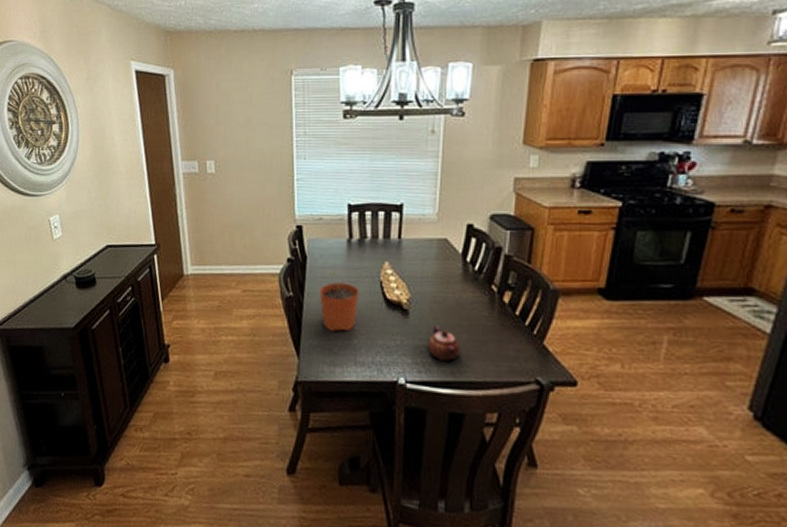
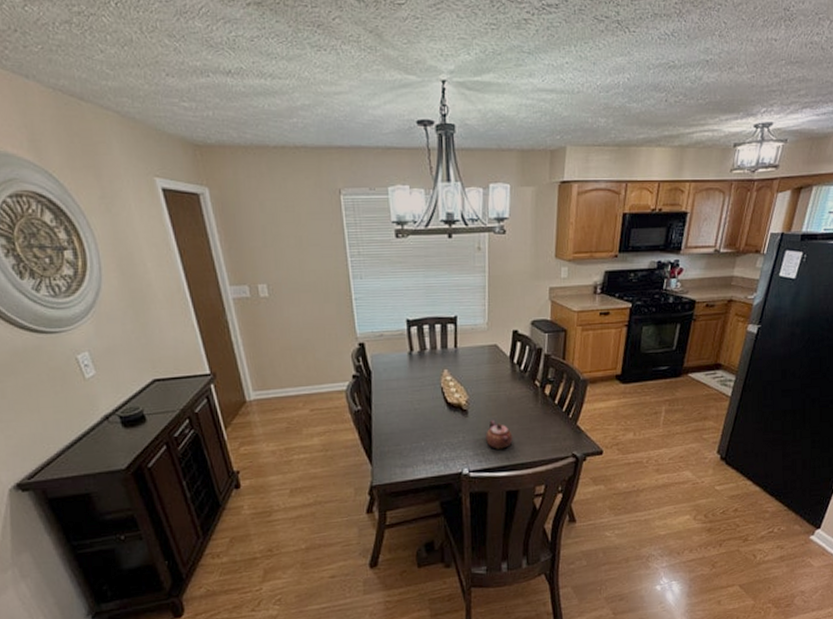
plant pot: present [320,272,359,332] -> none [386,383,423,437]

